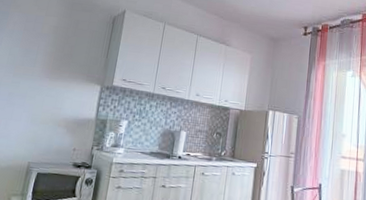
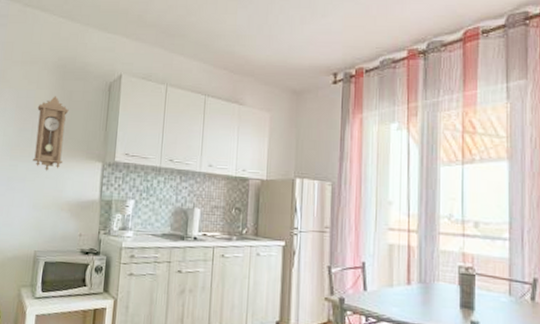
pendulum clock: none [35,23,74,90] -> present [33,96,69,171]

